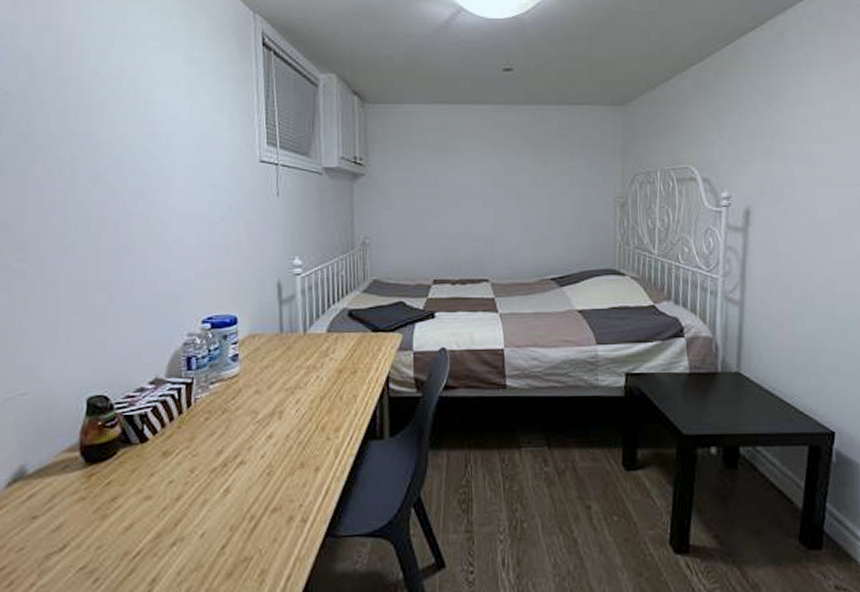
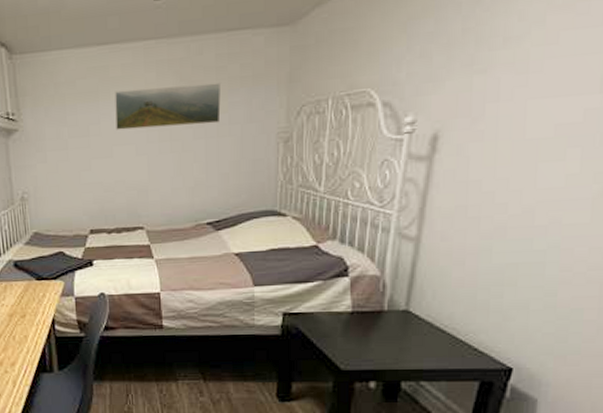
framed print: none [464,146,564,184] -> present [115,82,222,130]

